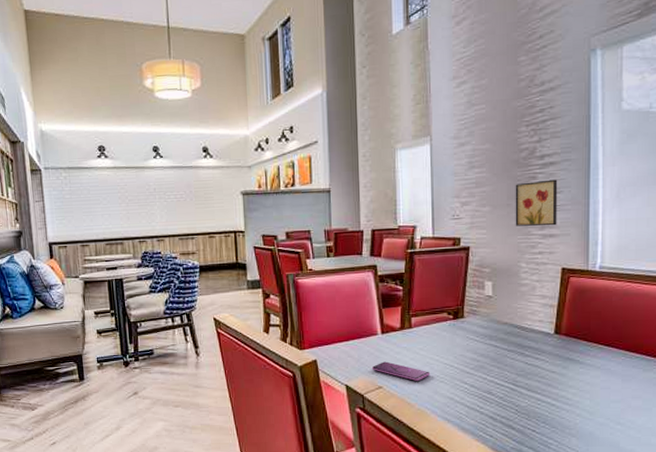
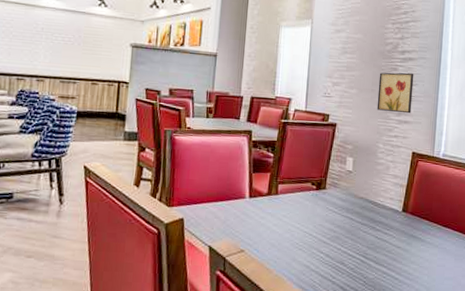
smartphone: present [371,361,431,381] -> none [236,225,291,247]

